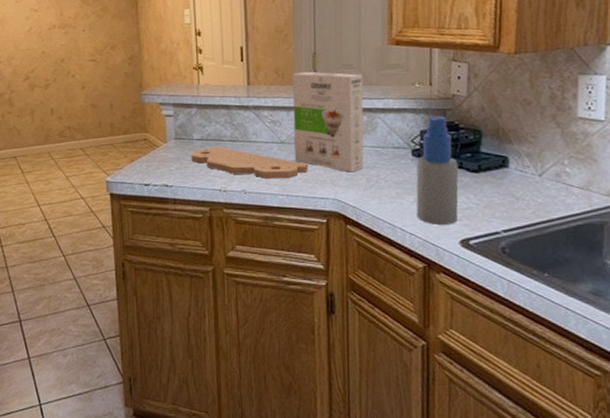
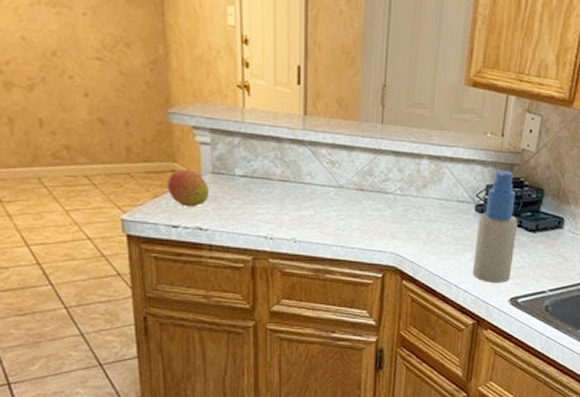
fruit: none [140,138,173,168] -> present [166,169,209,208]
cutting board: present [191,146,308,178] -> none [232,185,367,227]
cereal box: present [292,71,364,173] -> none [352,106,434,225]

